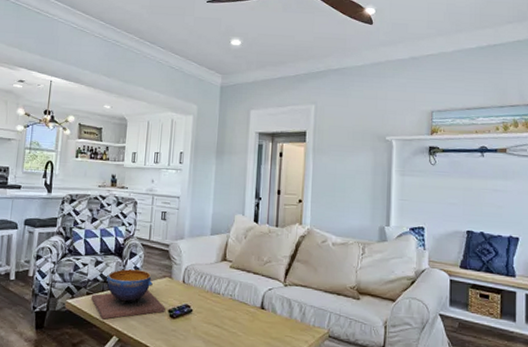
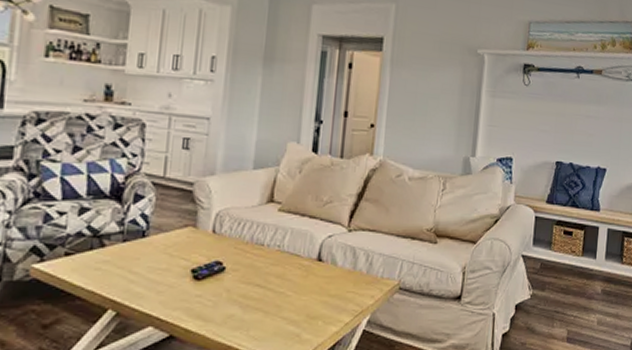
decorative bowl: present [91,269,165,319] -> none [72,218,187,288]

